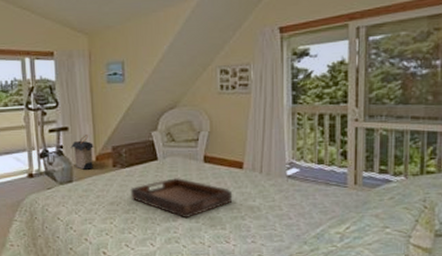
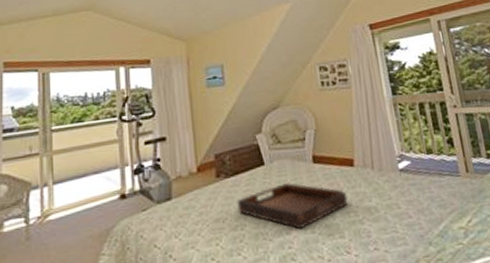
laundry hamper: present [70,135,94,170] -> none [169,144,195,184]

